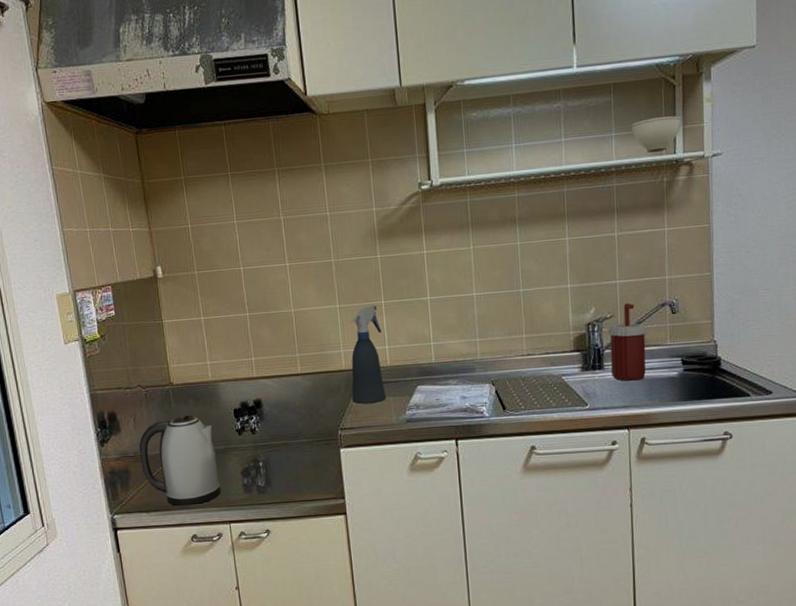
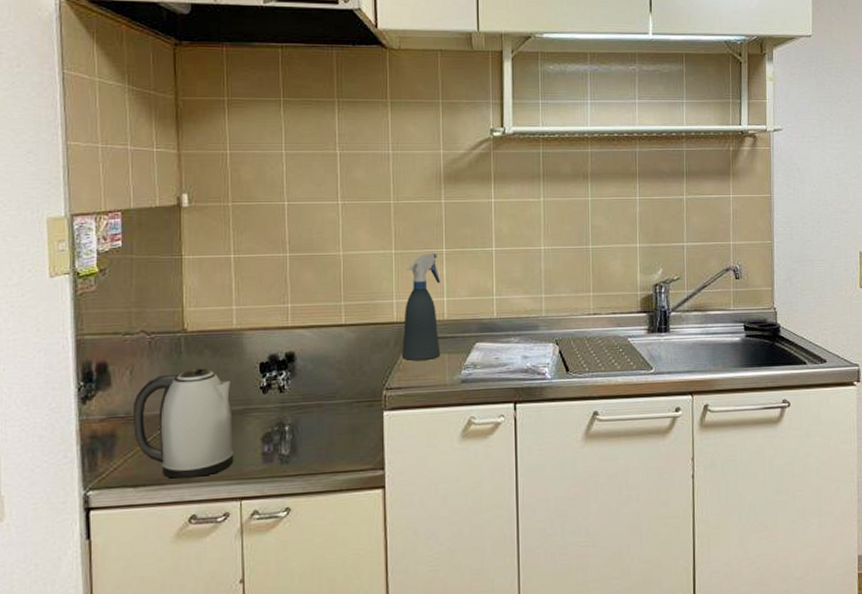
soap dispenser: present [608,302,647,381] -> none [674,265,712,345]
bowl: present [630,116,682,153] -> none [700,90,747,122]

